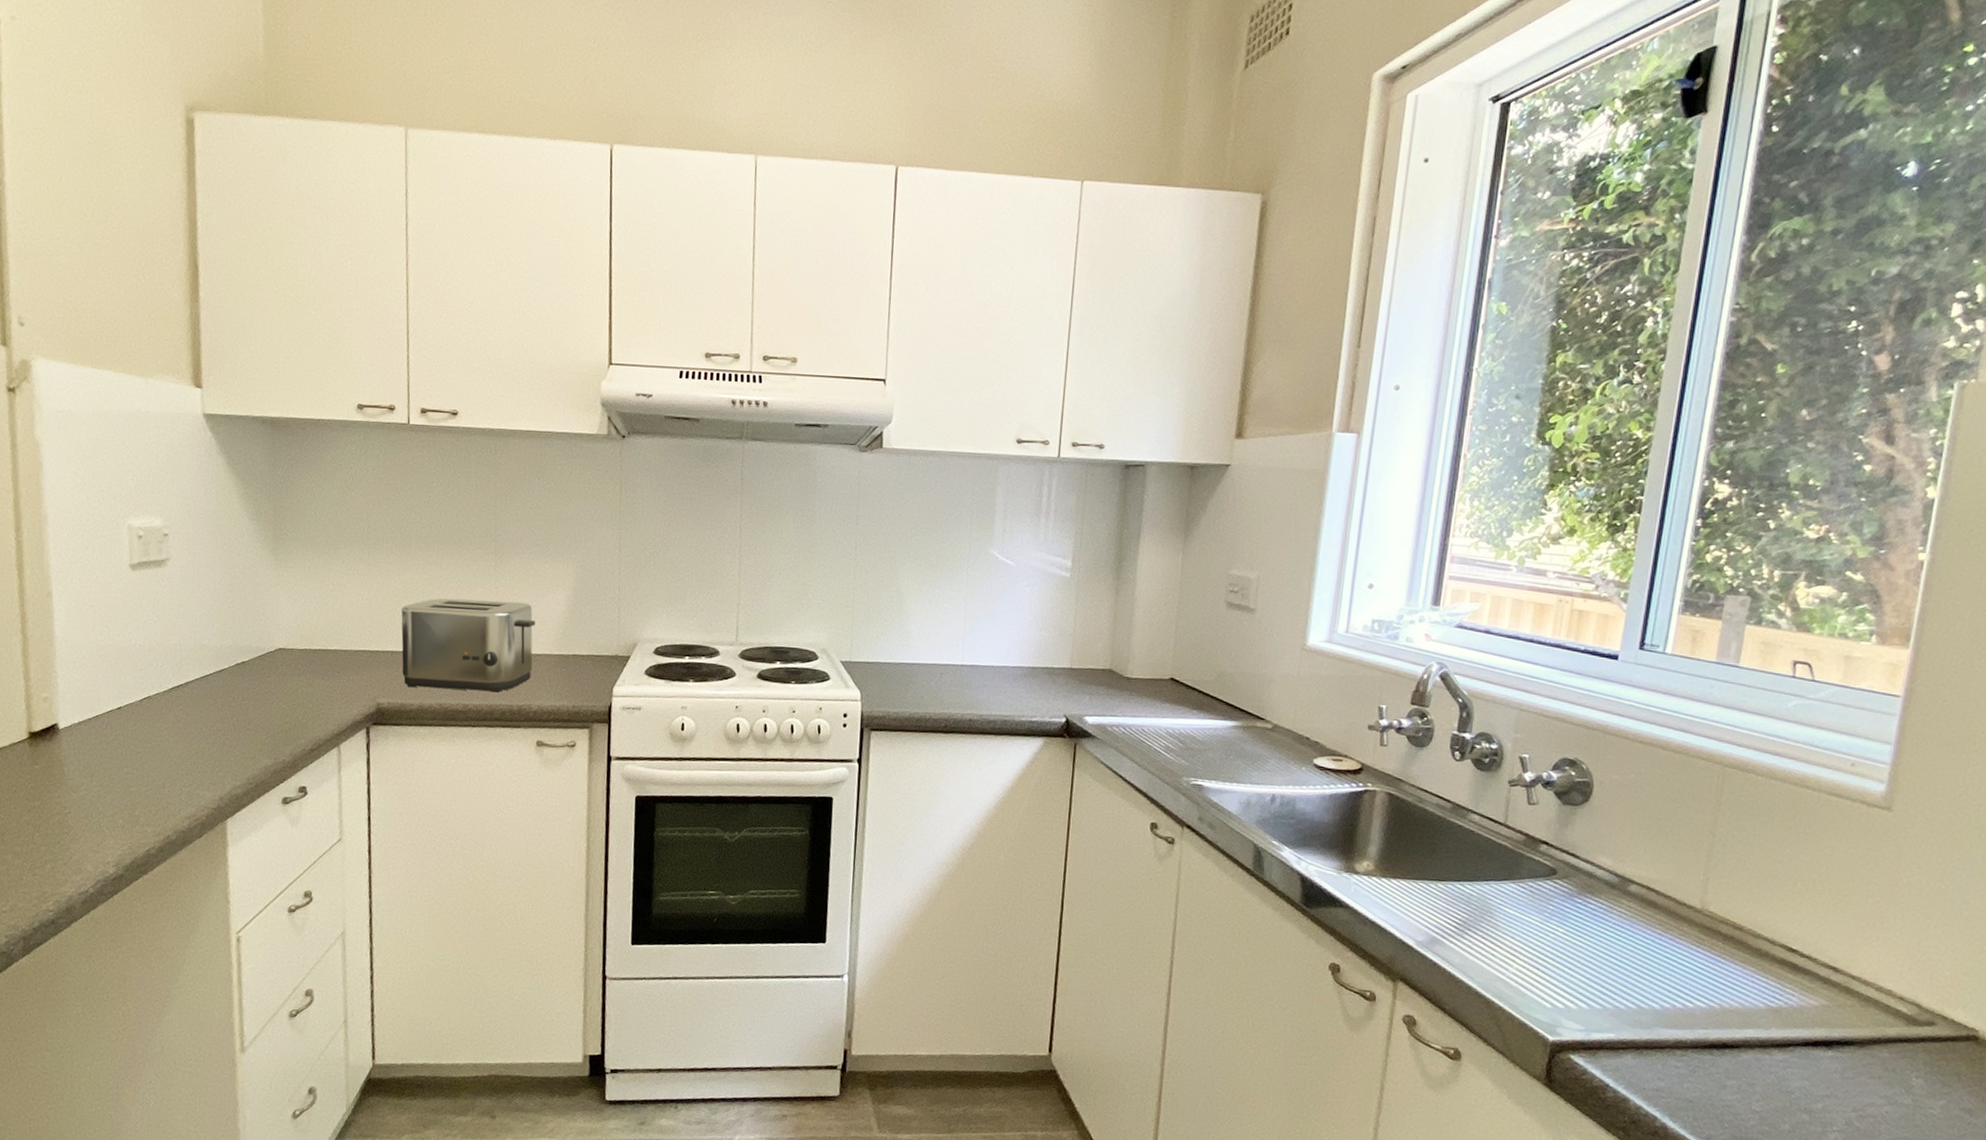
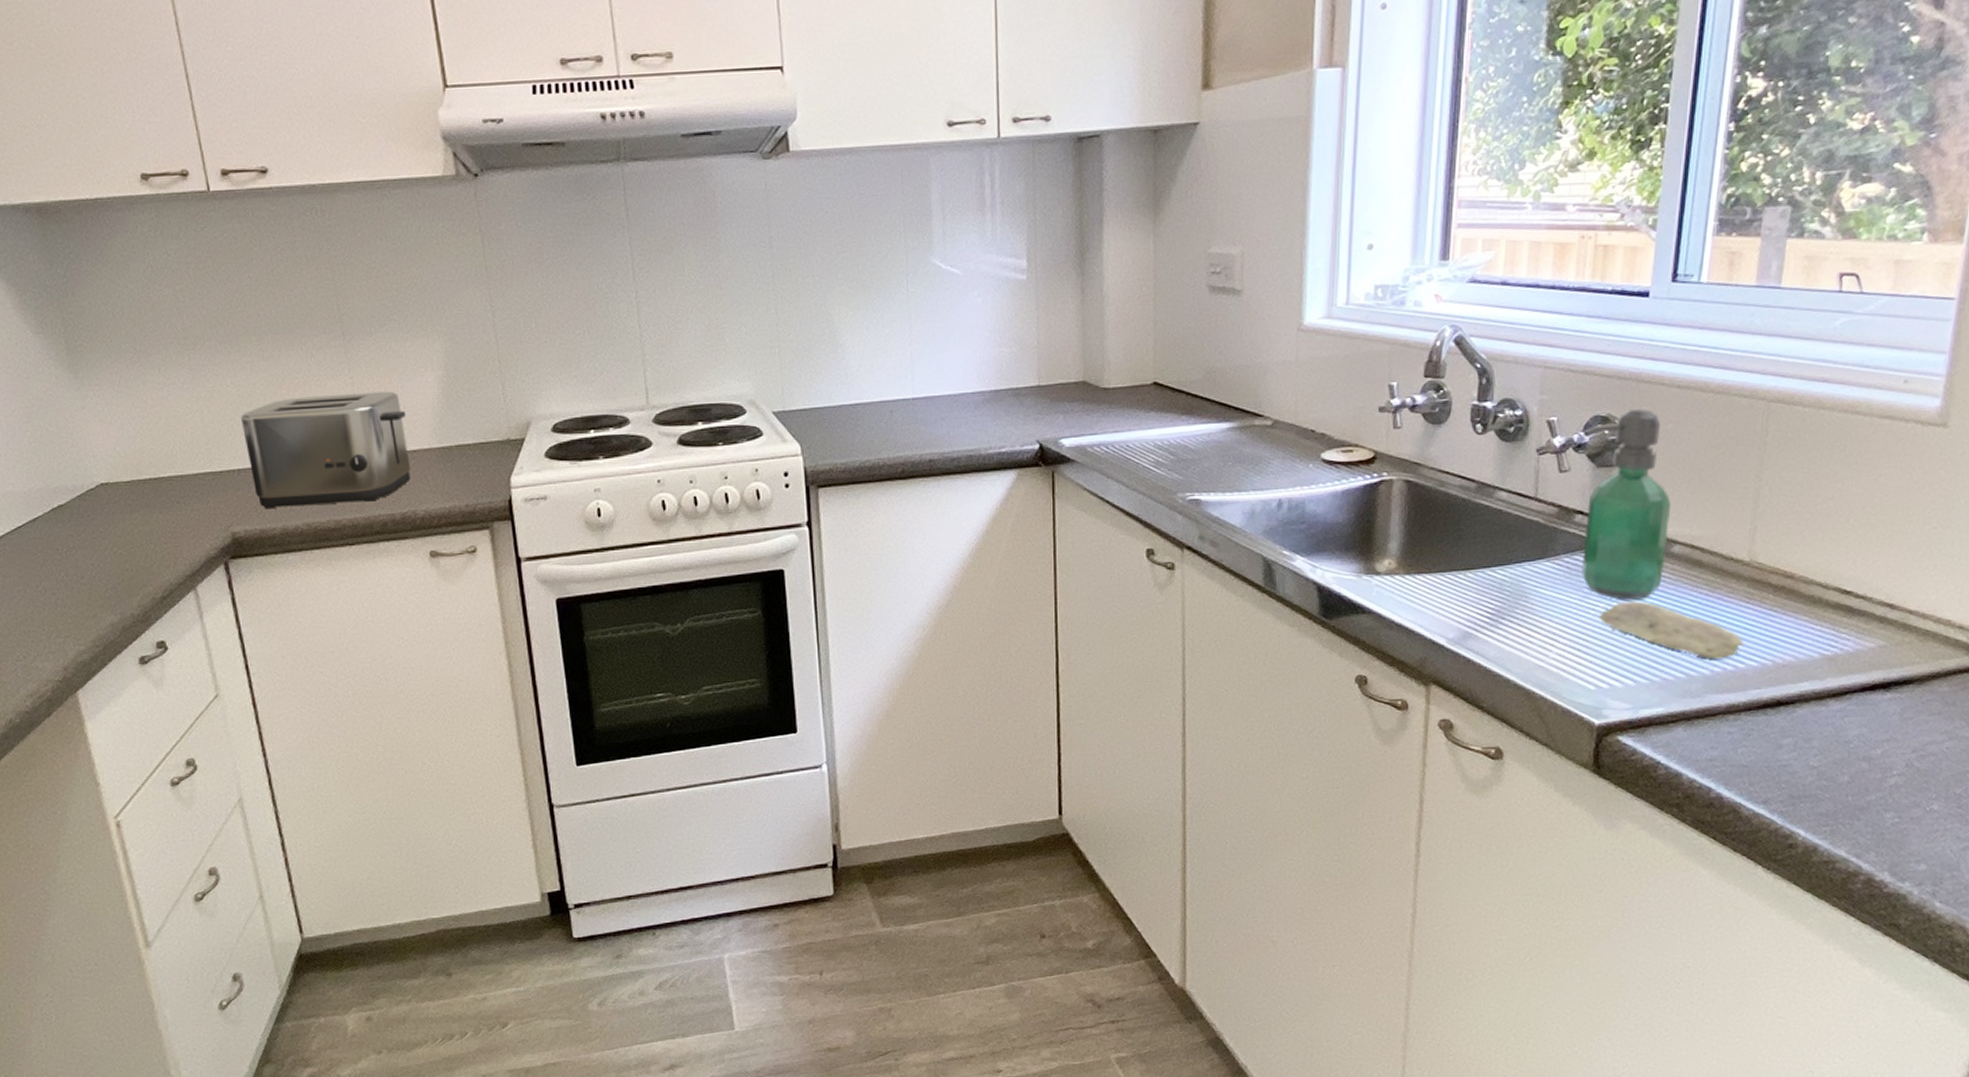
soap dispenser: none [1543,755,1631,930] -> present [1581,407,1672,600]
sponge: none [1557,929,1694,996] -> present [1598,601,1744,660]

